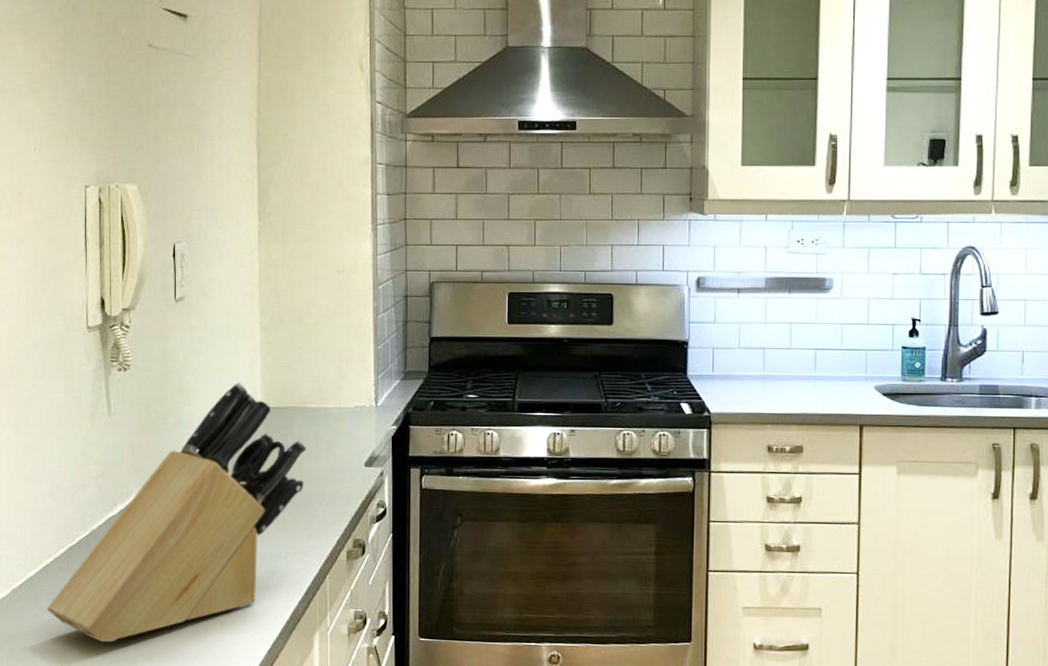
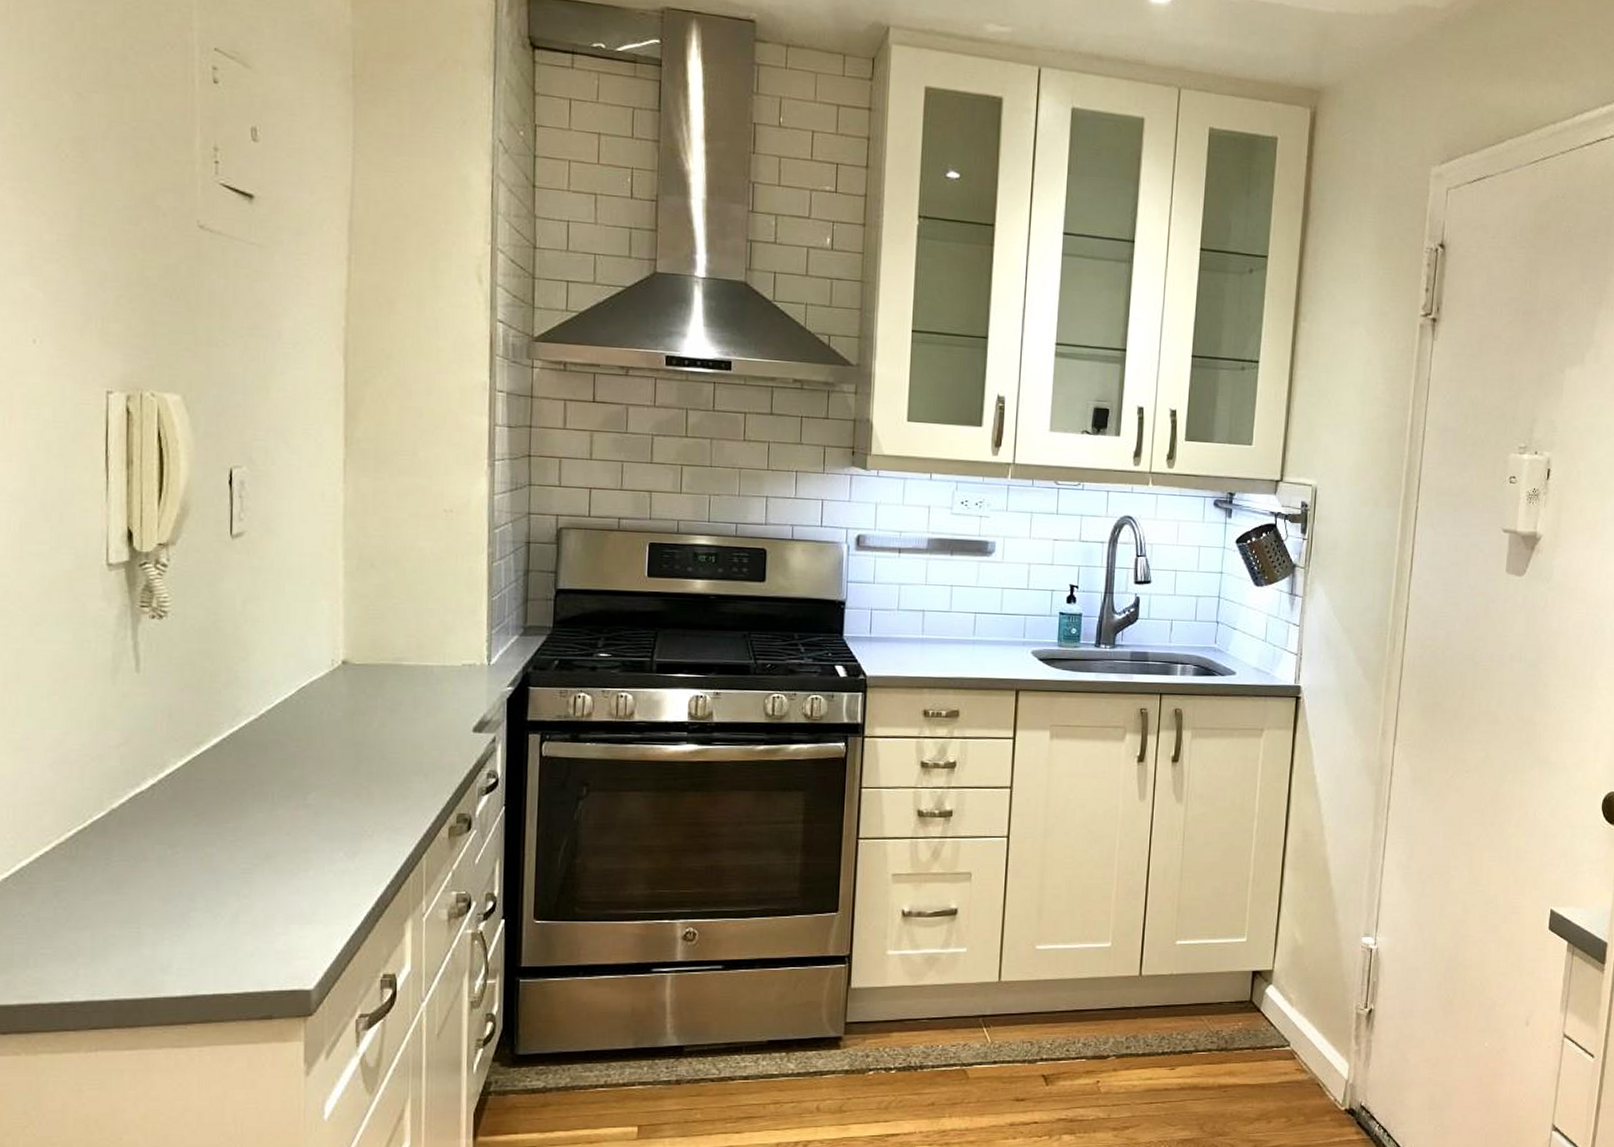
knife block: present [46,383,307,643] -> none [44,635,401,943]

